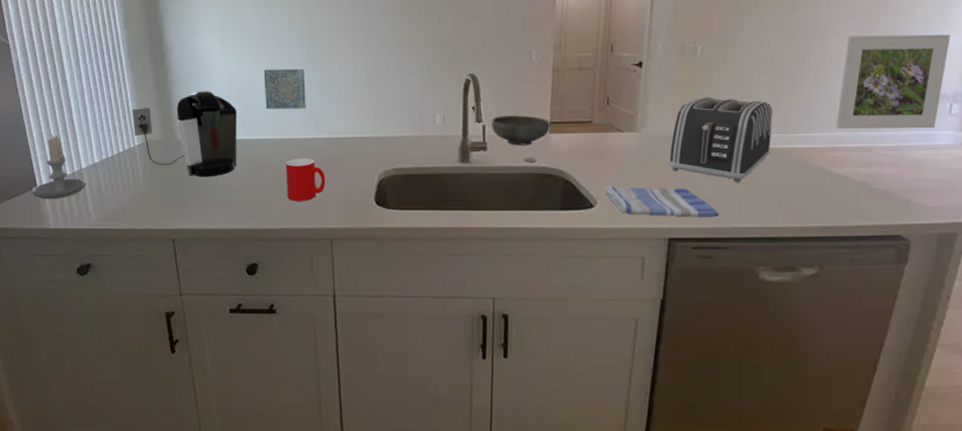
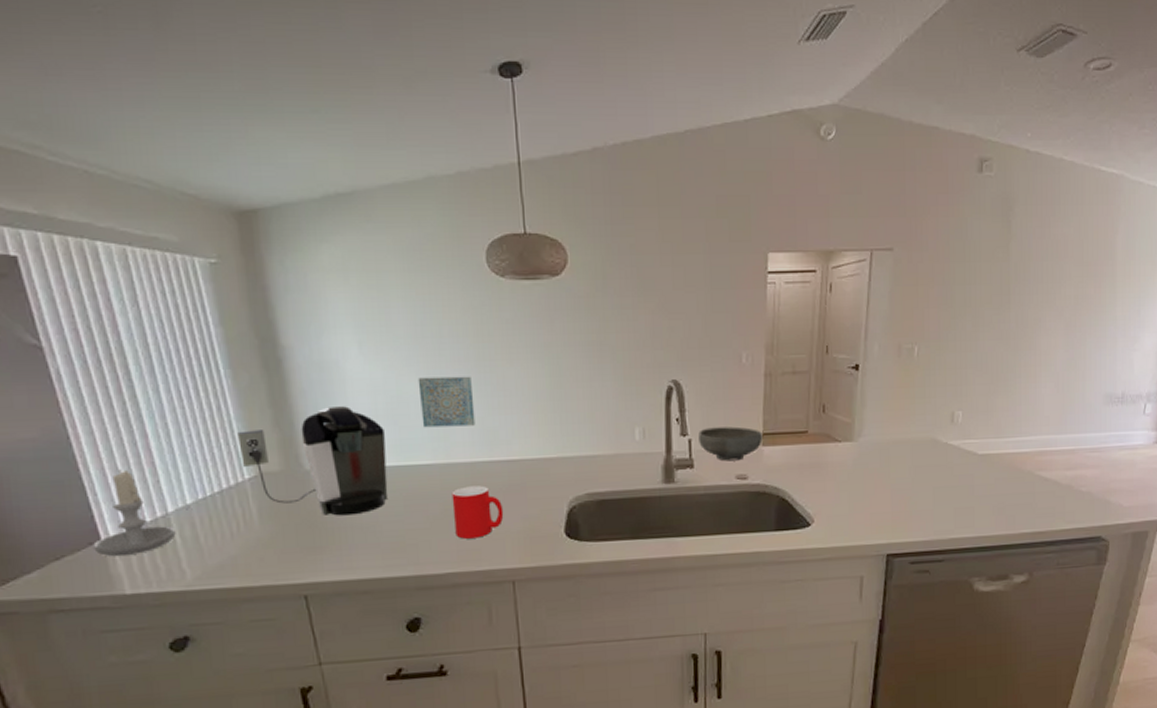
dish towel: present [604,186,719,217] -> none [821,500,936,531]
toaster: present [669,97,773,182] -> none [886,401,987,491]
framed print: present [836,34,950,129] -> none [1045,334,1146,432]

